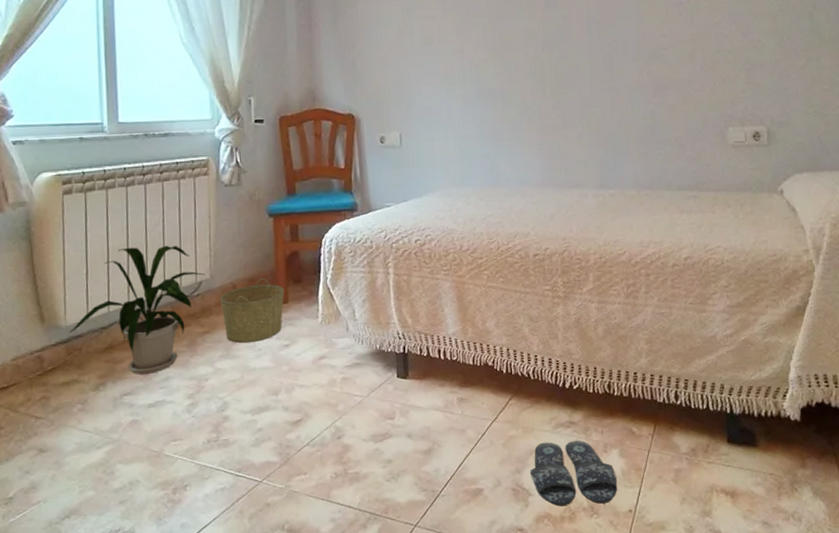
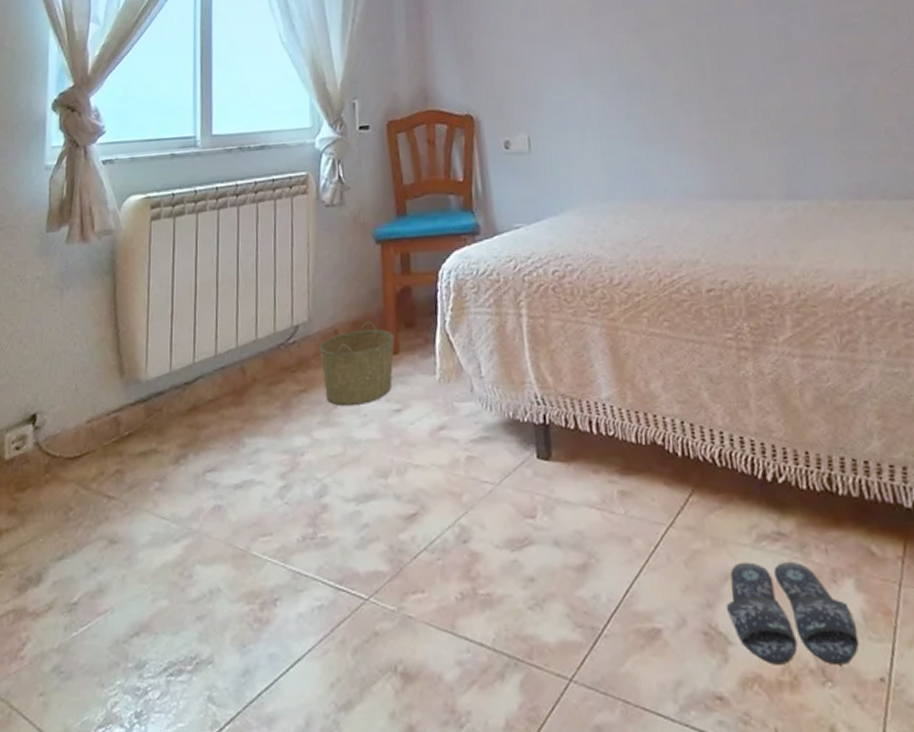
house plant: present [68,245,205,374] -> none [149,279,303,444]

